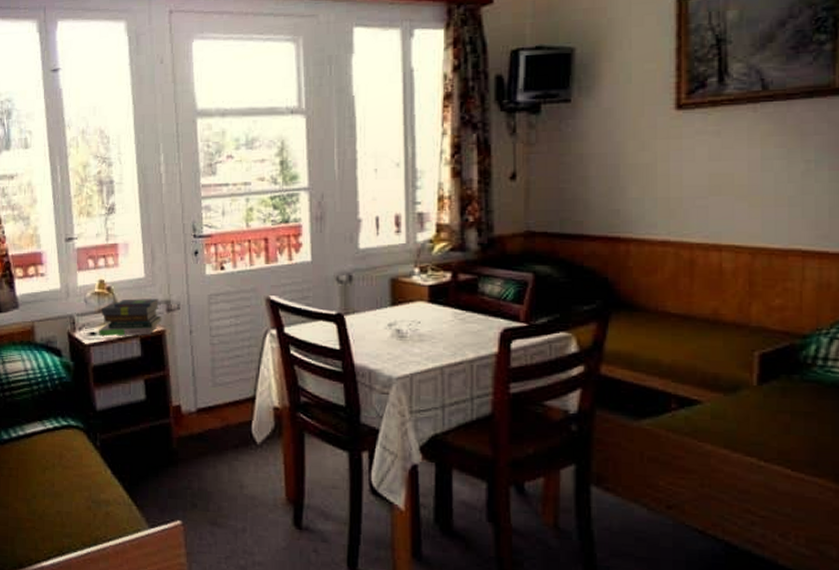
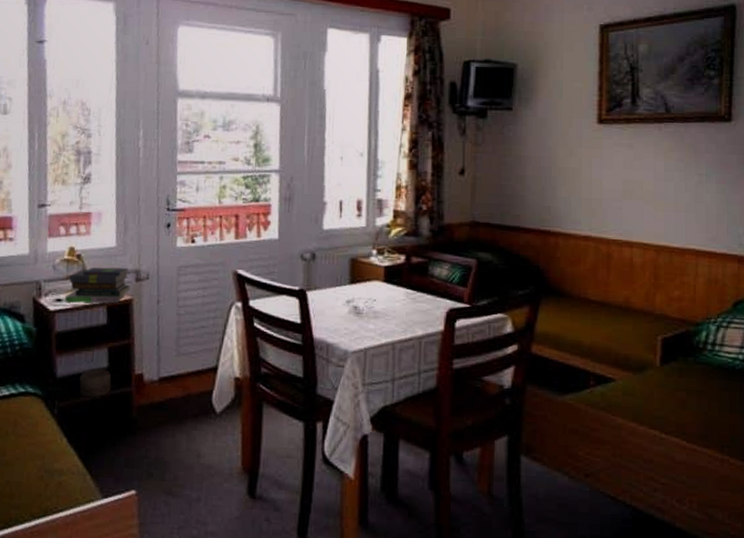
decorative box: none [119,401,150,429] -> present [79,368,112,397]

